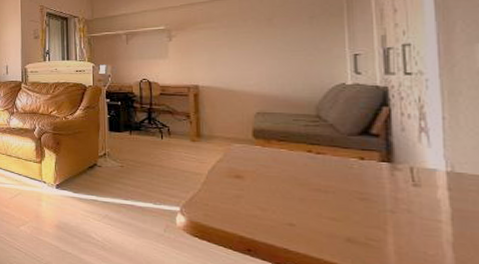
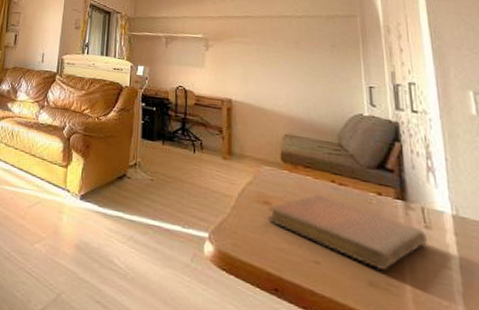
notebook: none [239,164,416,228] -> present [268,194,428,272]

